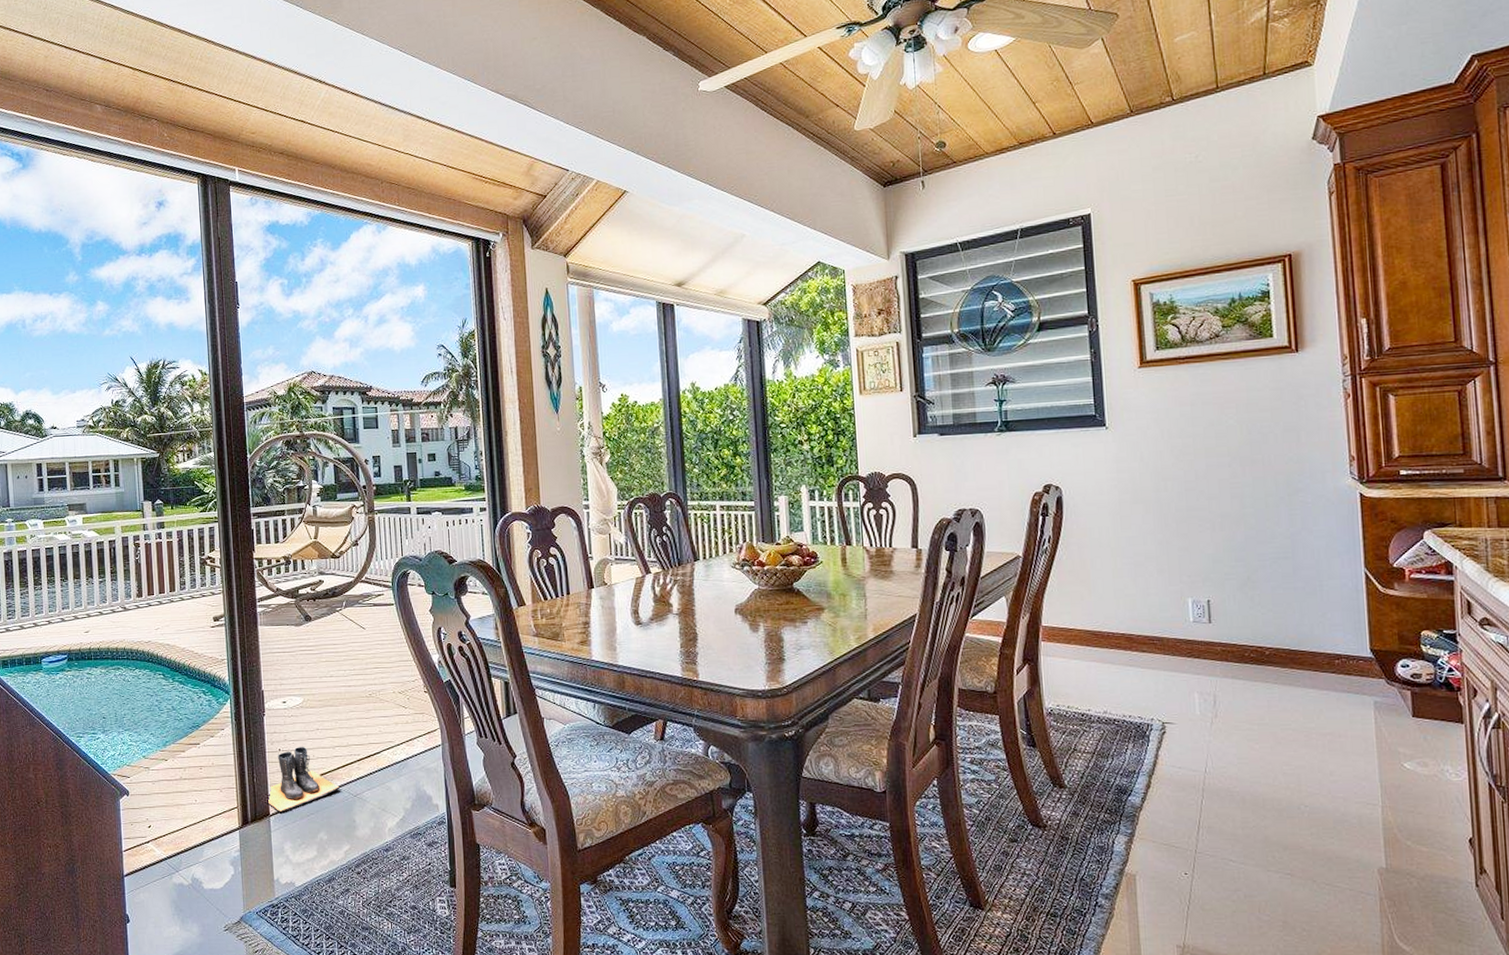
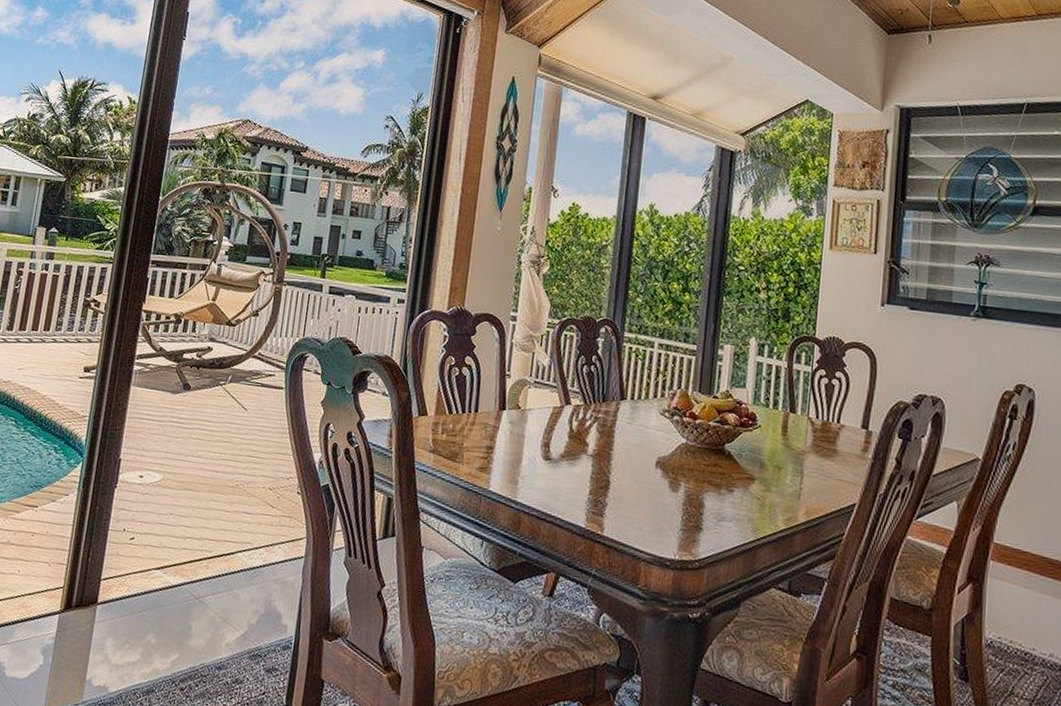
boots: present [268,746,340,812] -> none [99,529,182,603]

